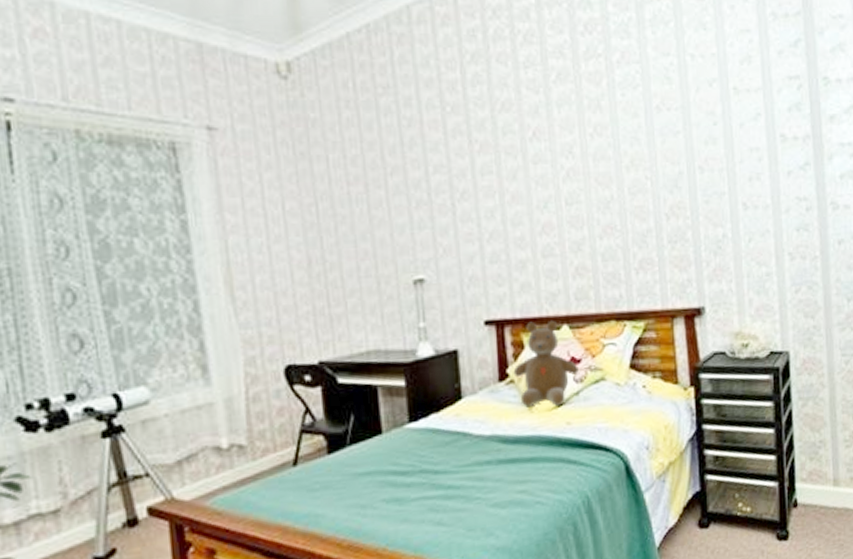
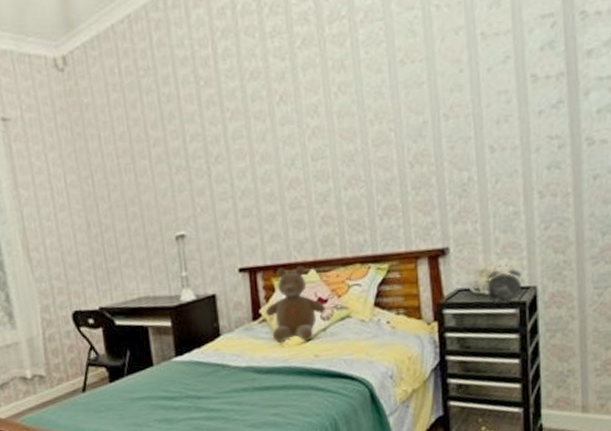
alarm clock: none [741,327,776,367] -> present [487,264,522,302]

